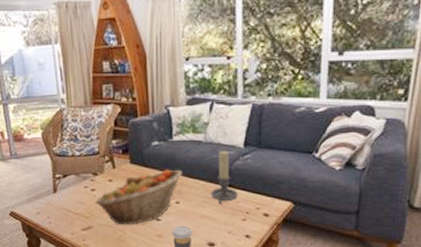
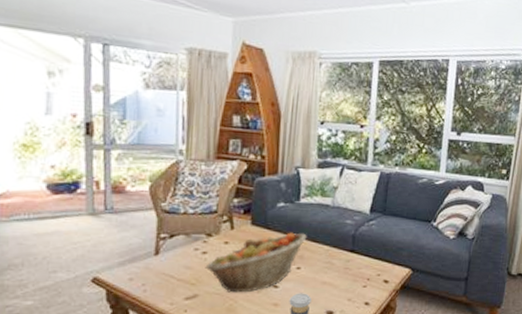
candle holder: present [211,150,238,204] -> none [334,215,361,270]

